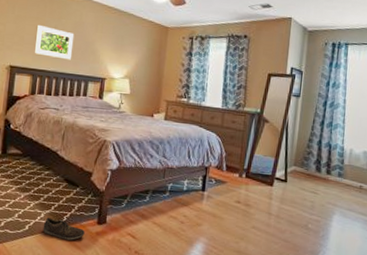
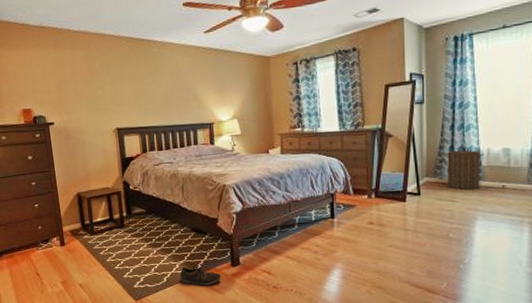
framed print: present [34,24,75,60] -> none [134,81,175,112]
laundry hamper: none [312,142,347,186] -> present [445,146,484,190]

